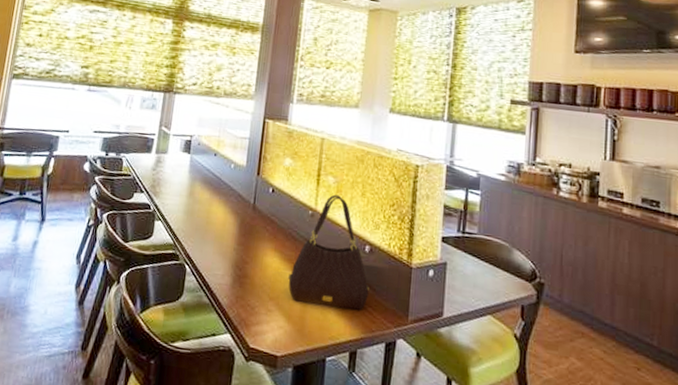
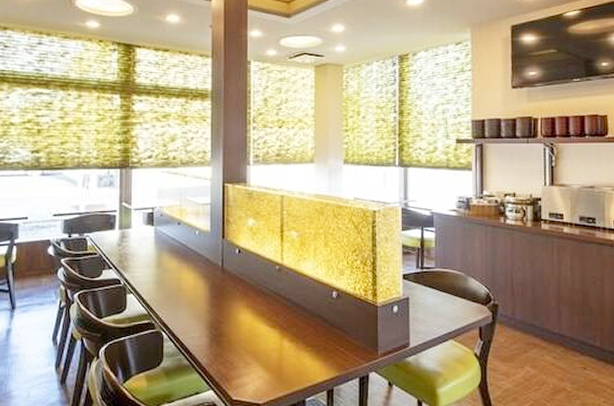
handbag: present [287,194,370,310] -> none [262,248,341,351]

